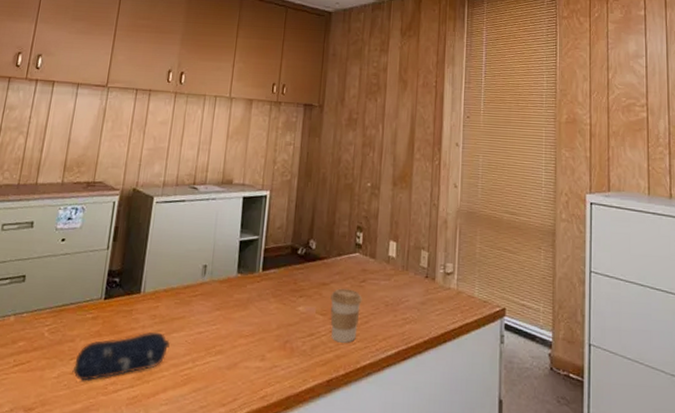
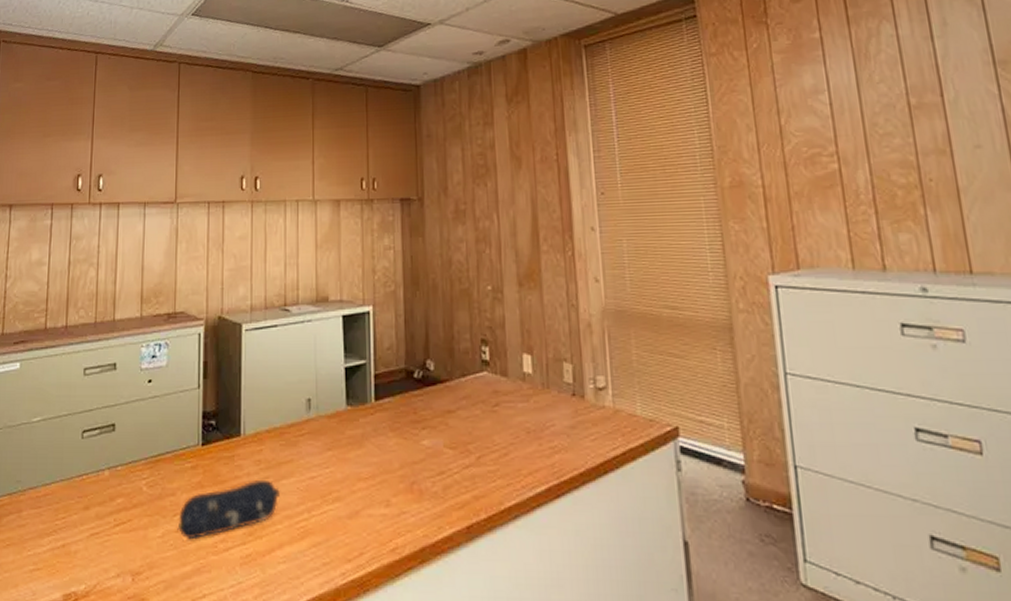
coffee cup: present [330,288,362,343] -> none [459,415,498,481]

